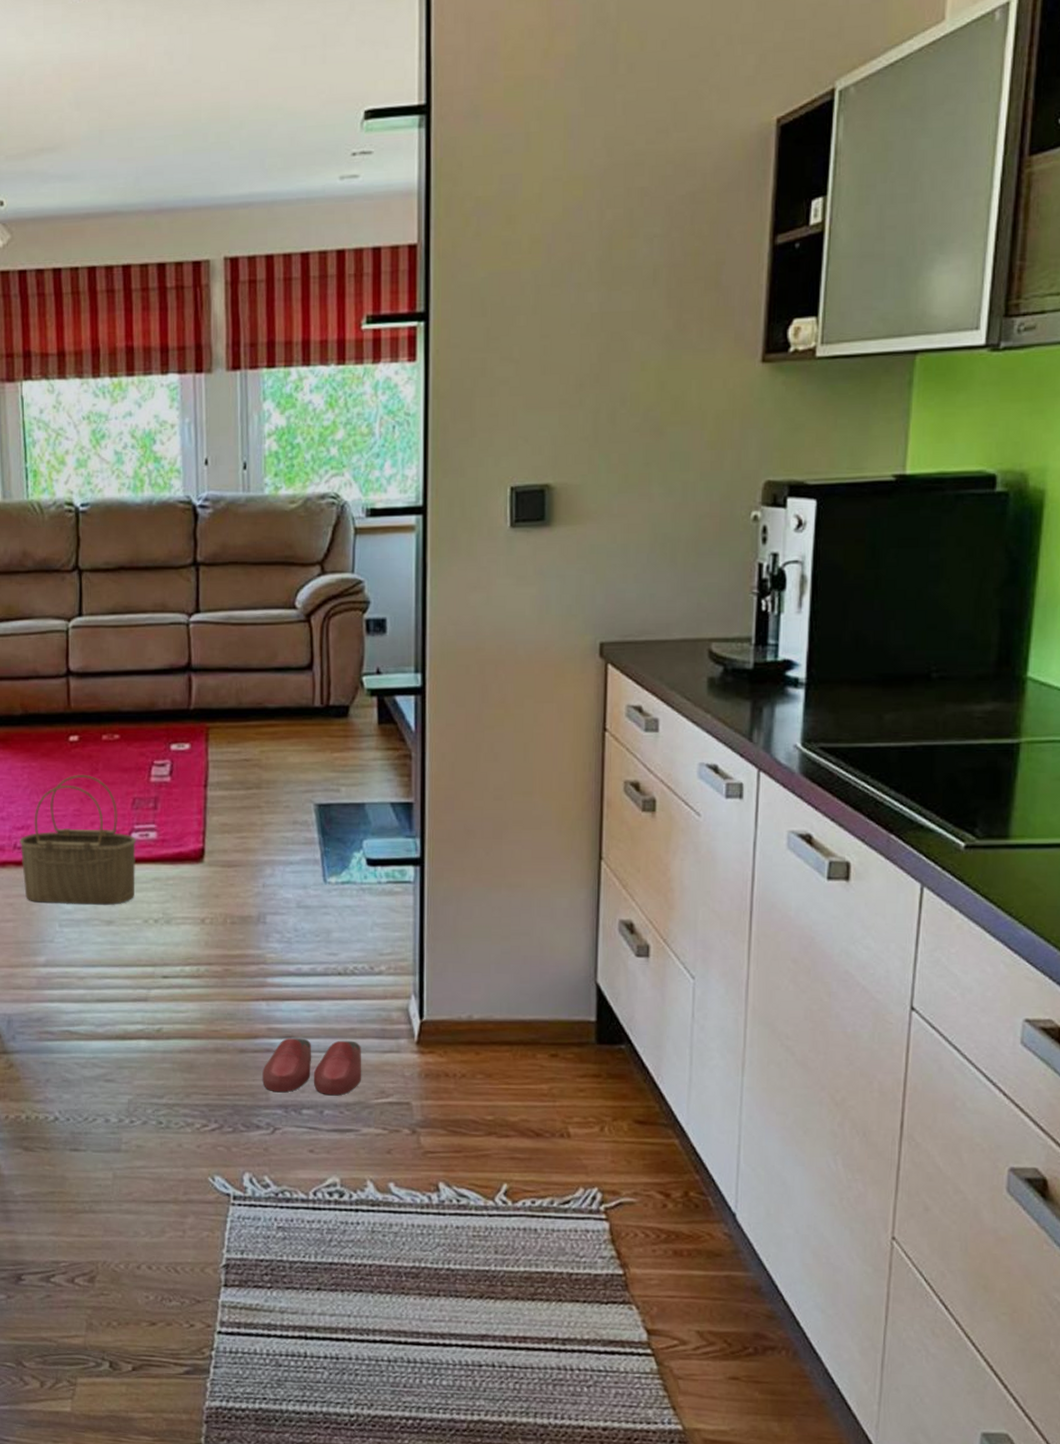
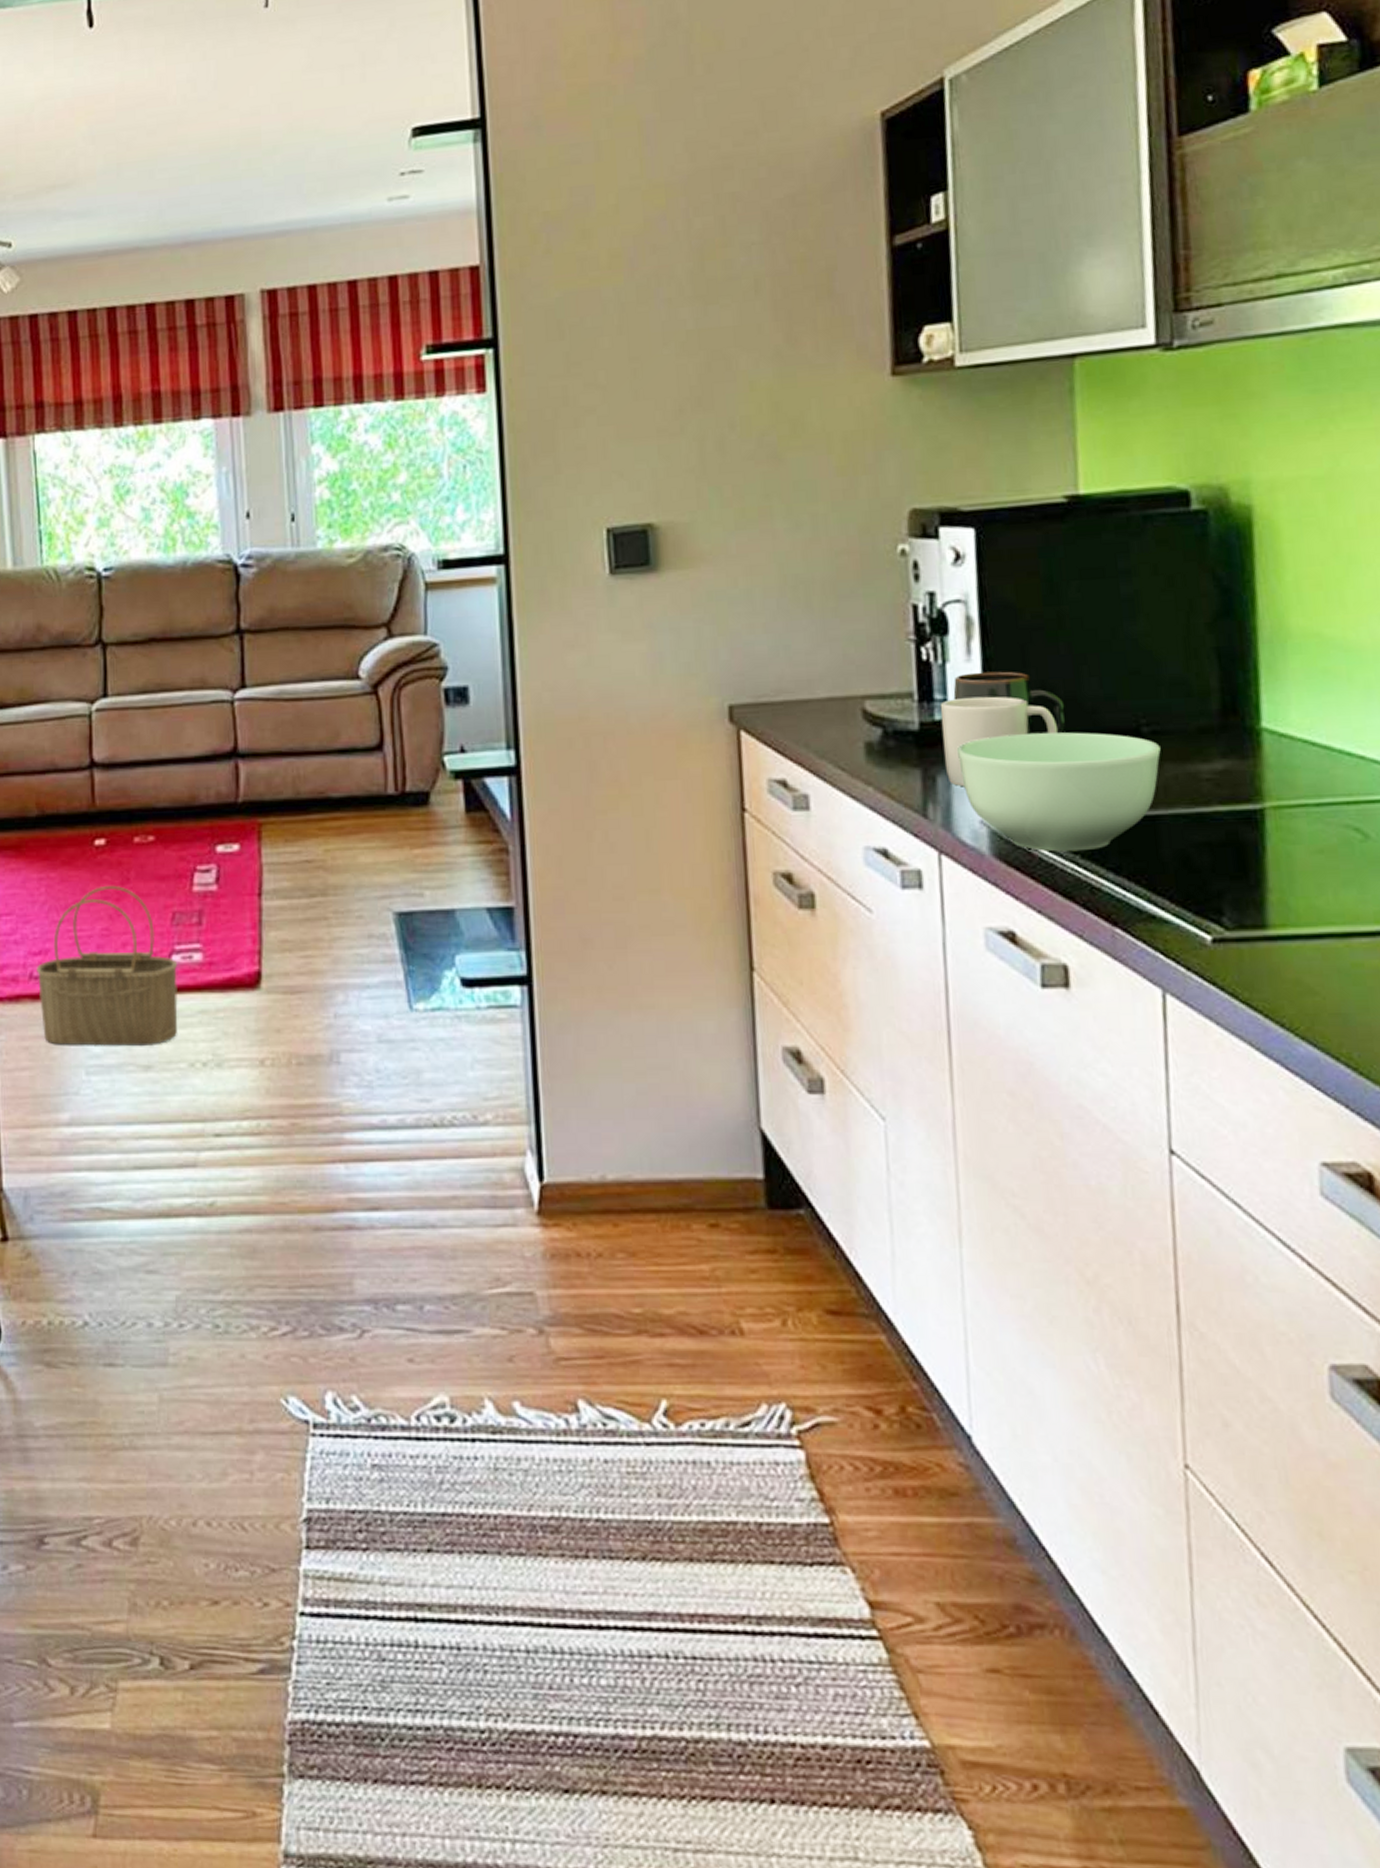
slippers: present [262,1037,362,1096] -> none [344,1210,470,1286]
mug: none [770,643,864,717] -> present [939,696,1057,787]
bowl: none [781,675,945,773] -> present [956,732,1161,852]
mug: none [784,622,873,677] -> present [953,671,1065,736]

